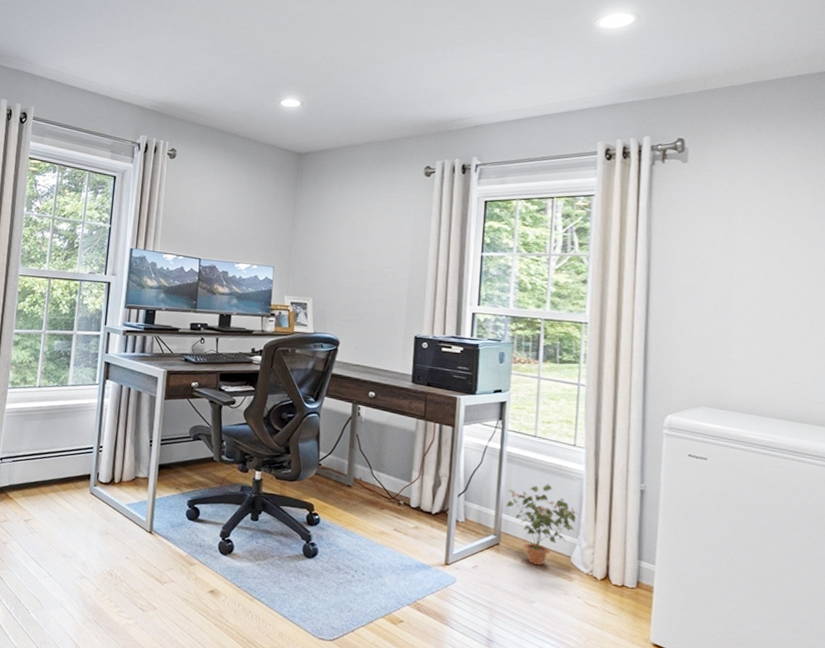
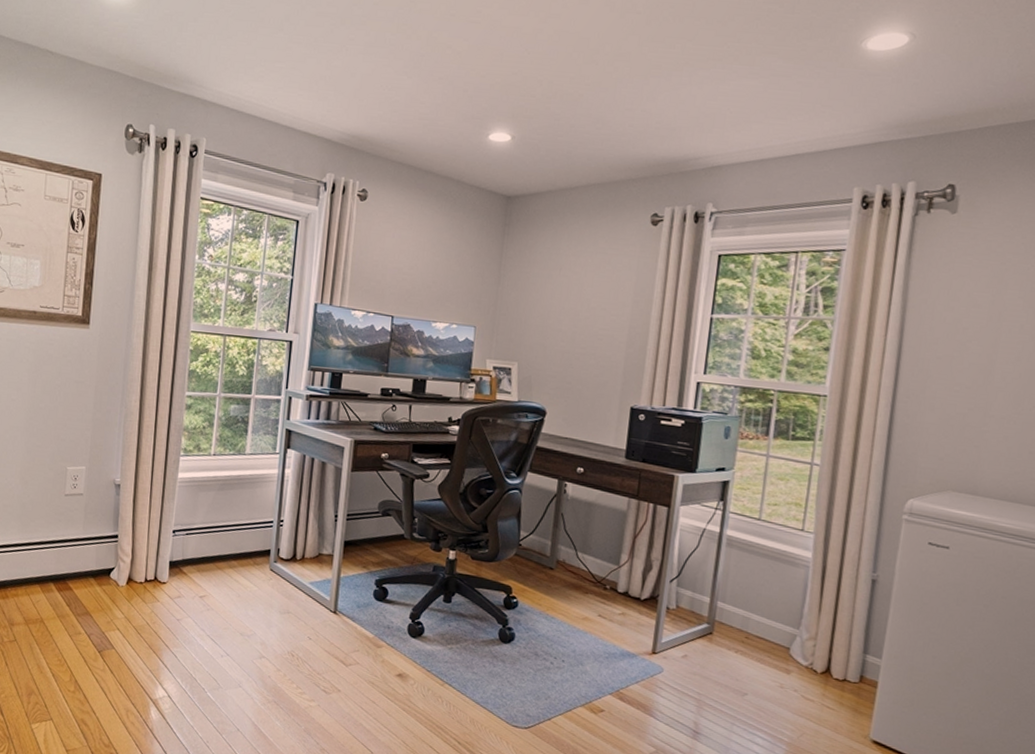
potted plant: present [506,484,579,566] -> none [722,571,802,657]

